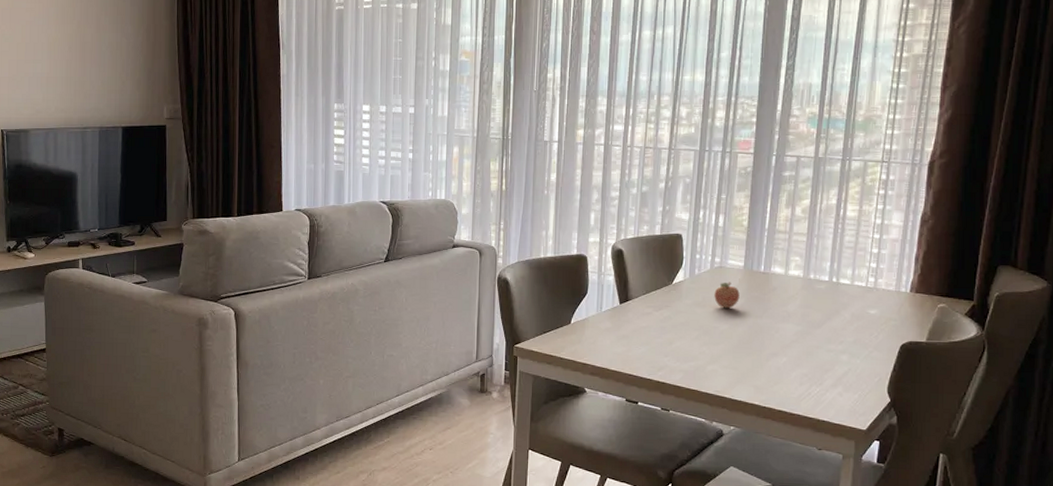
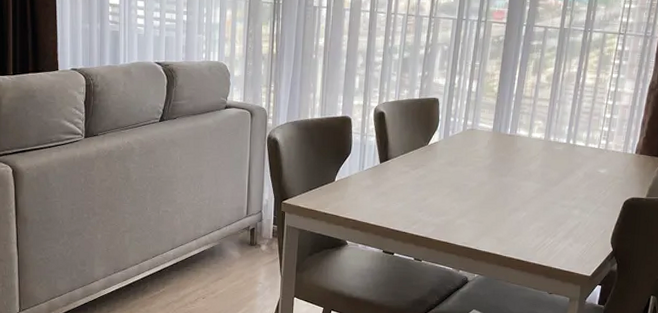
fruit: present [714,282,740,309] -> none [465,143,488,168]

